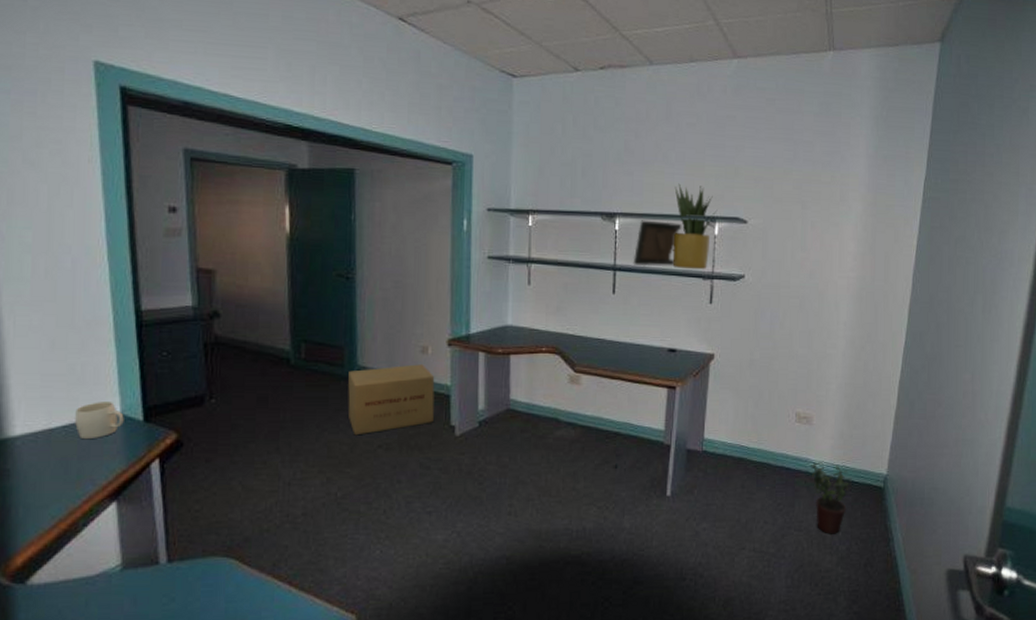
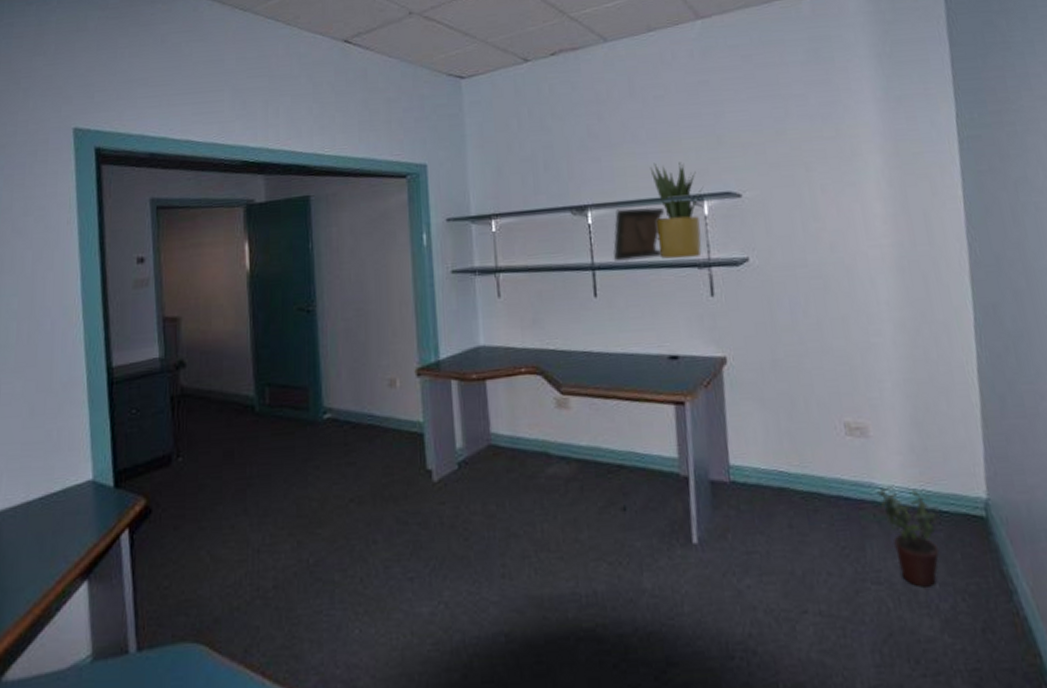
mug: present [75,402,124,440] -> none [50,468,96,512]
box: present [348,364,435,436] -> none [314,400,408,489]

